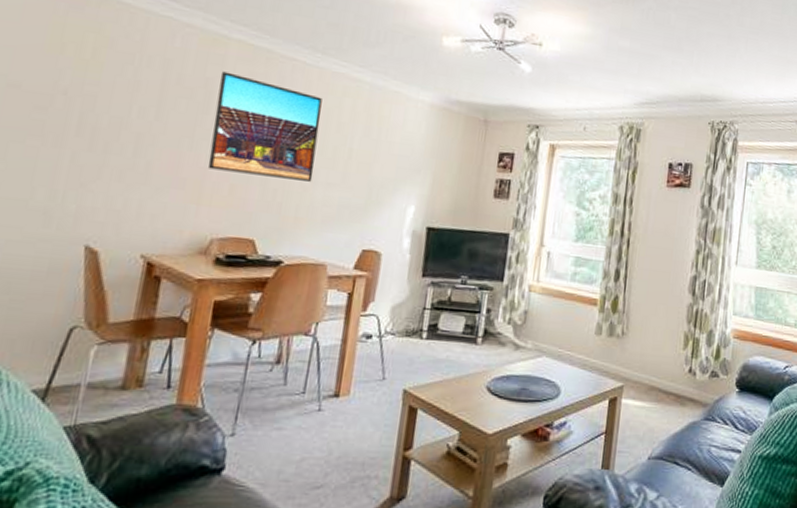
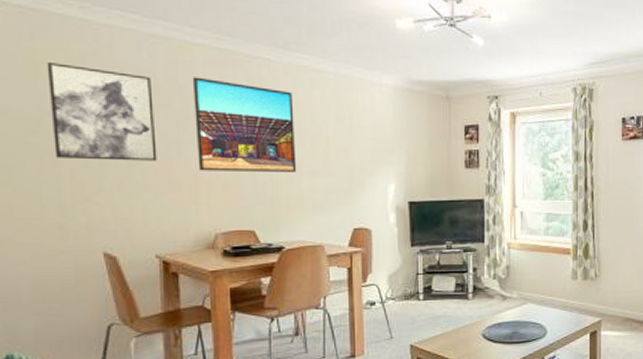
wall art: none [59,41,179,154] -> present [47,63,157,161]

